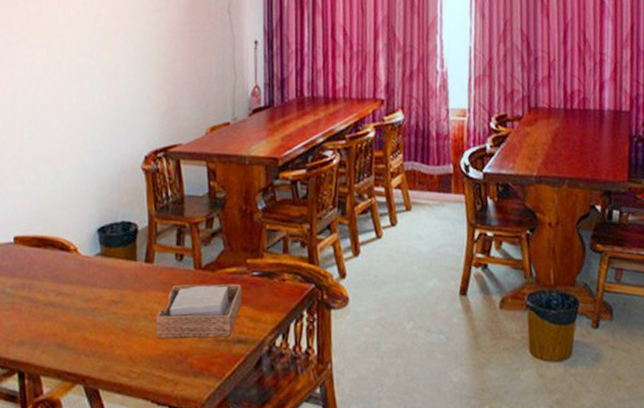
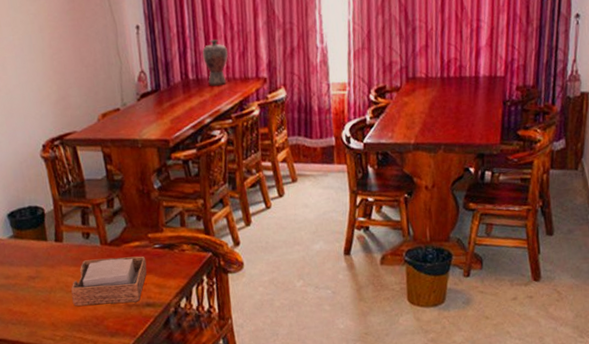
vase: none [320,59,346,105] -> present [202,40,228,86]

